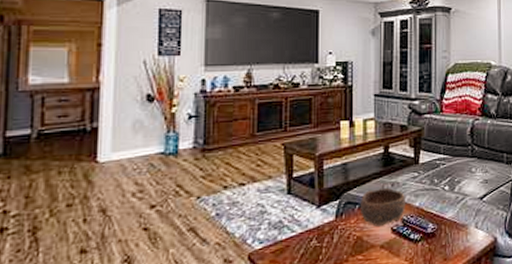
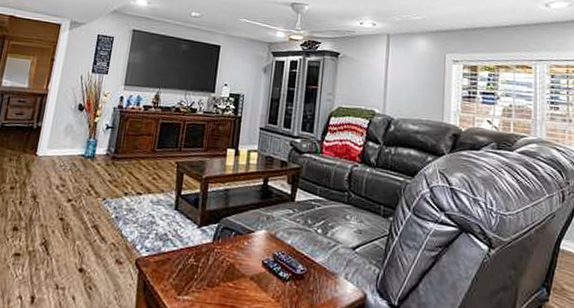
bowl: present [359,188,406,227] -> none [235,219,279,258]

